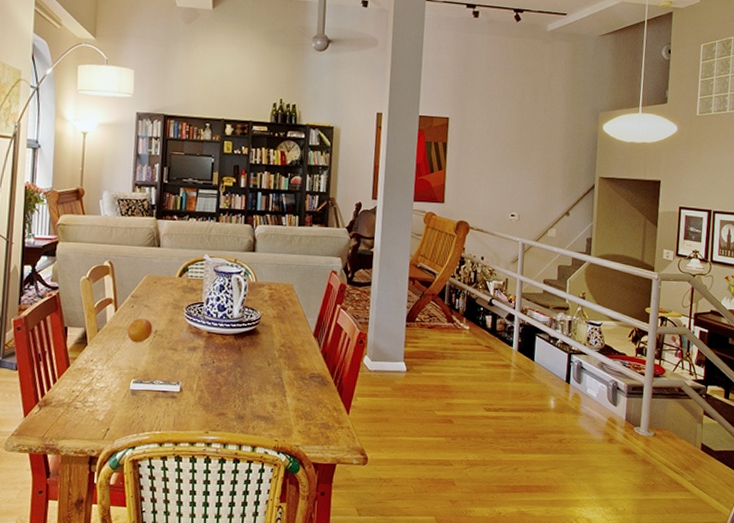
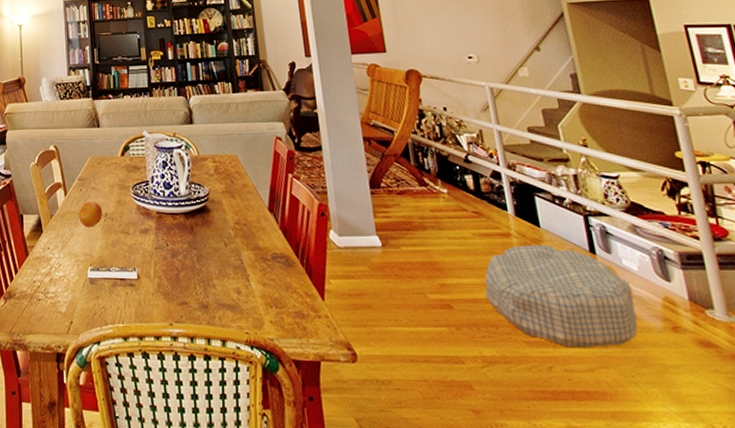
dog bed: none [480,374,589,454] -> present [484,244,638,348]

